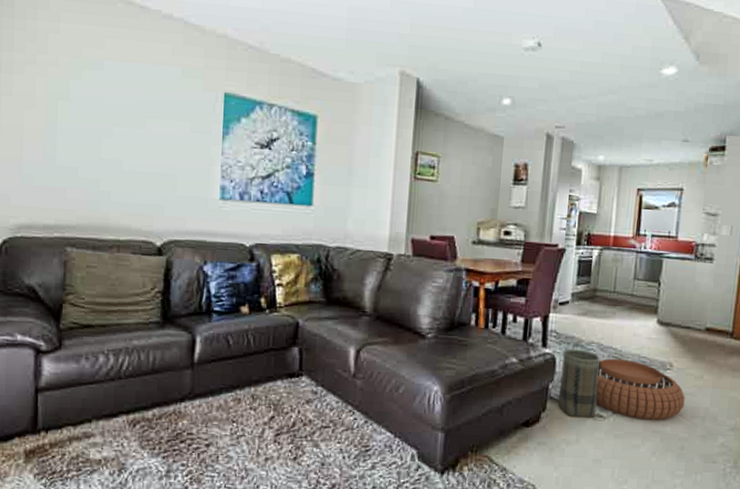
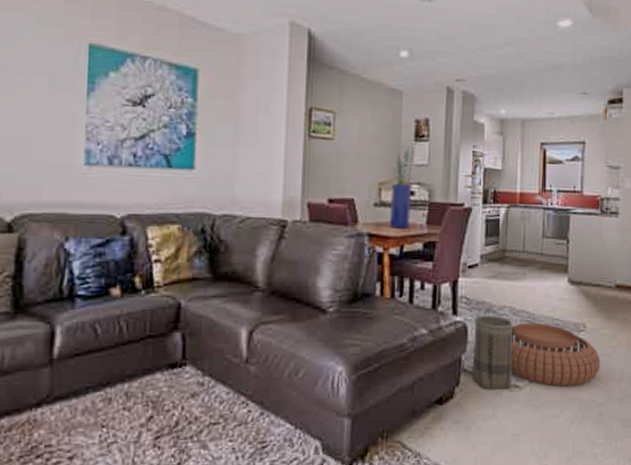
vase: none [486,190,514,267] -> present [389,147,415,230]

